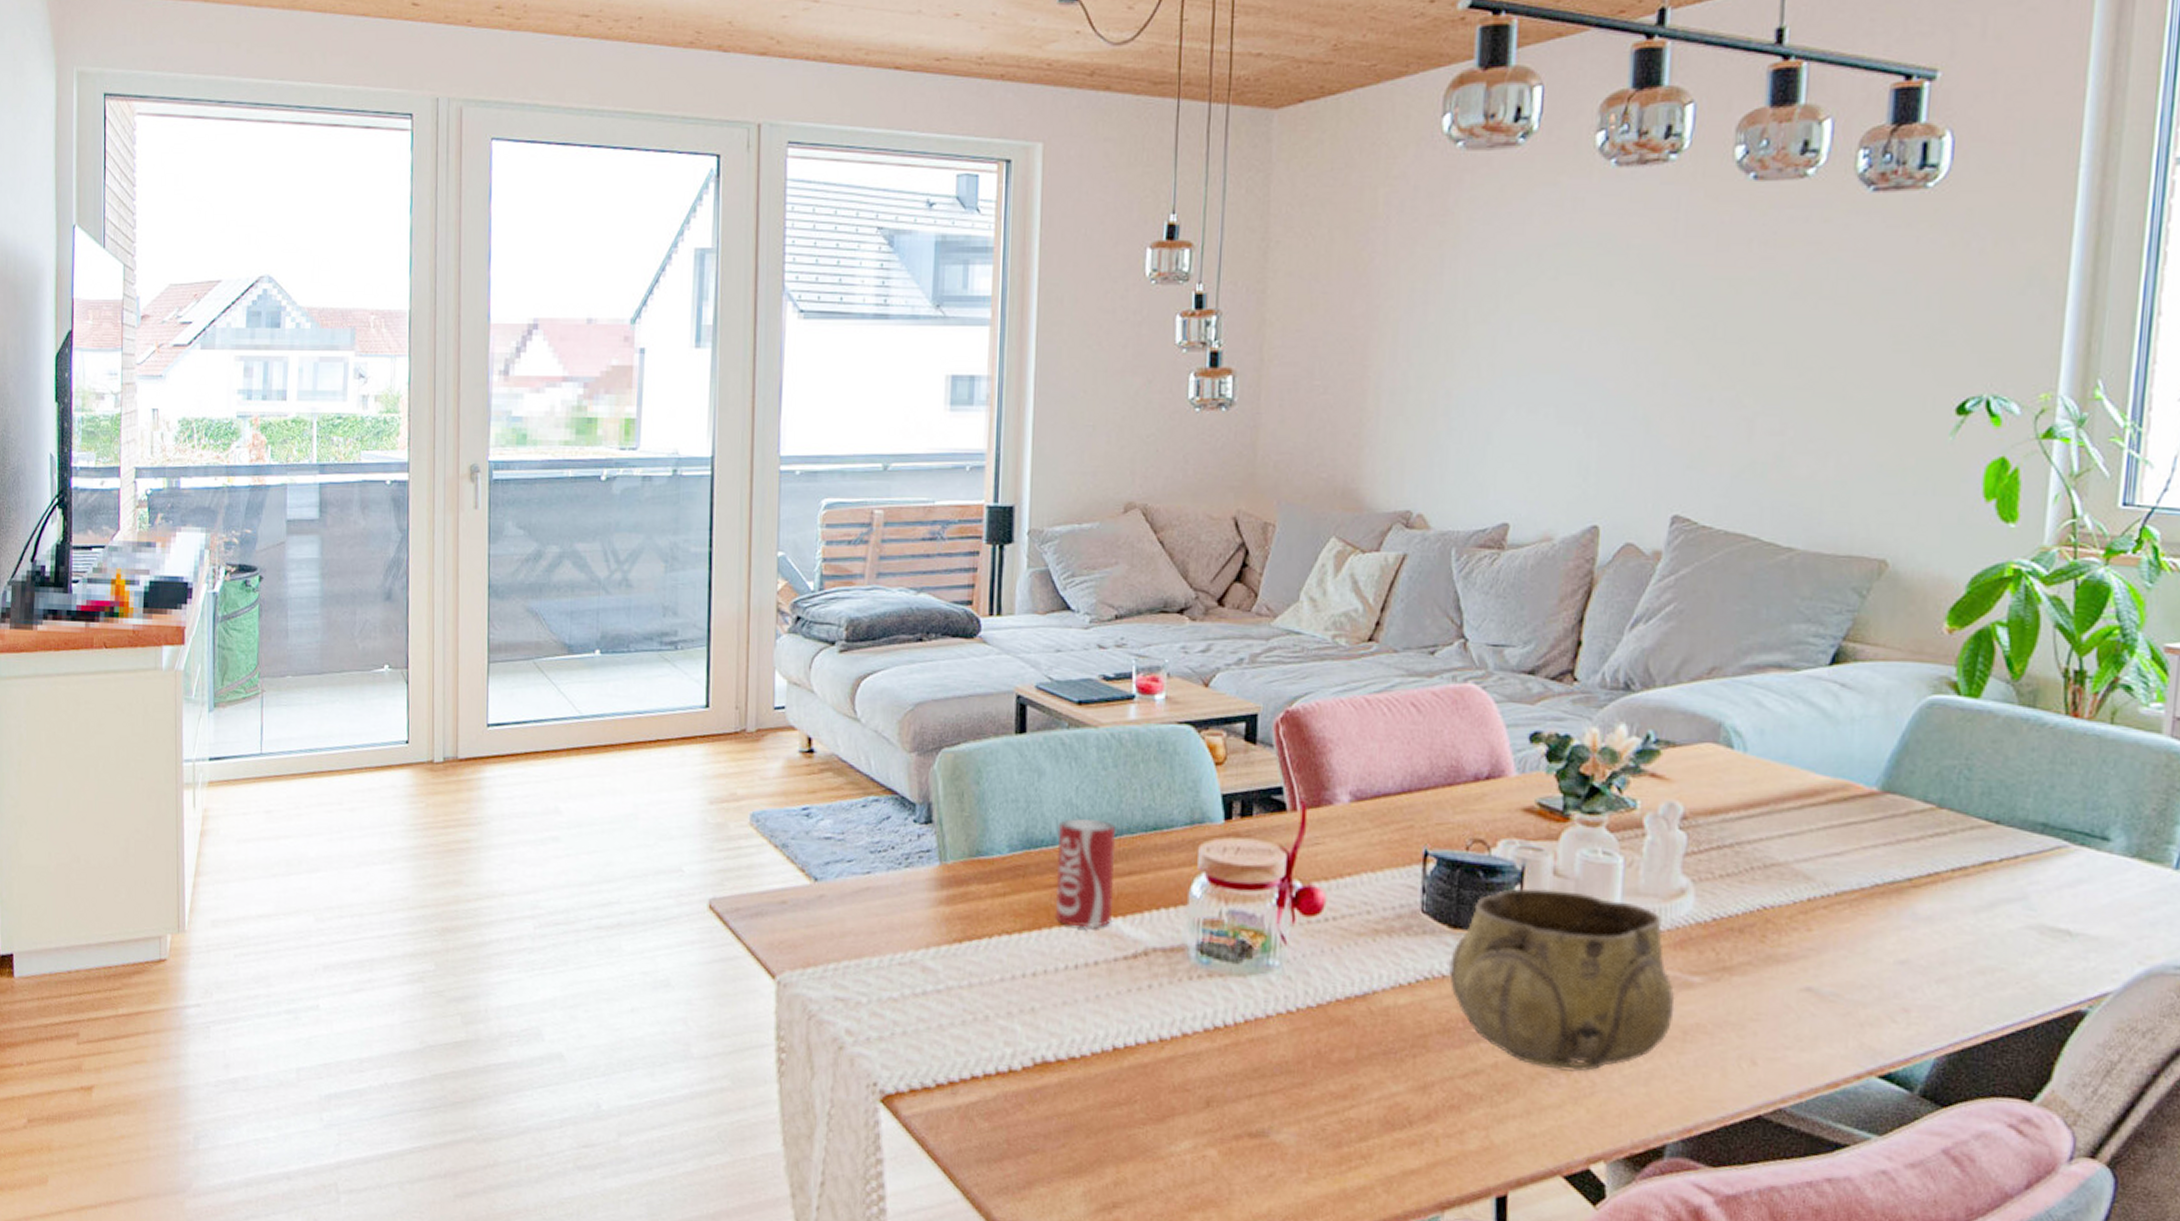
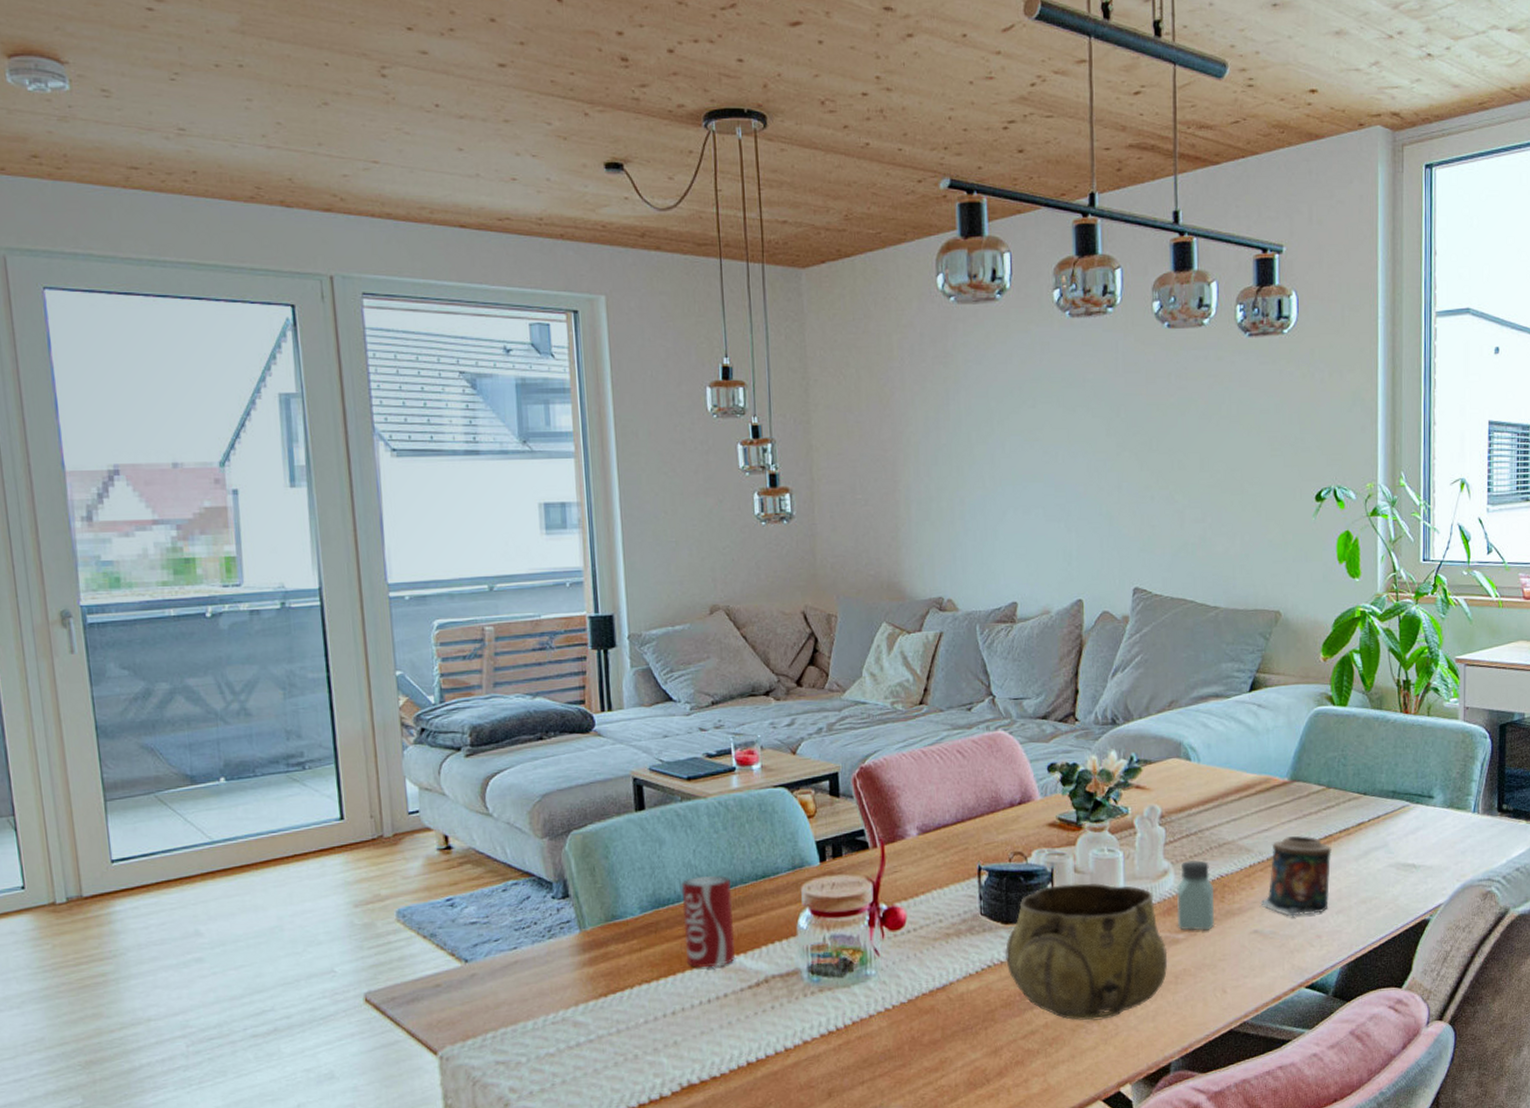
saltshaker: none [1693,879,1751,977] -> present [1177,859,1214,931]
candle: none [1819,866,1937,980] -> present [1260,835,1332,917]

